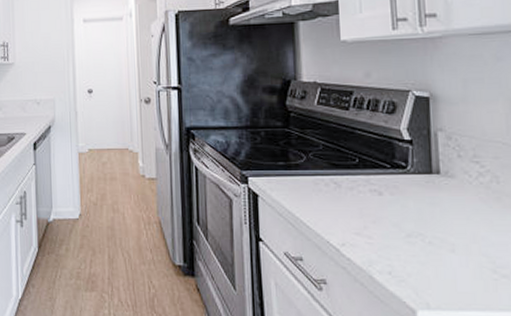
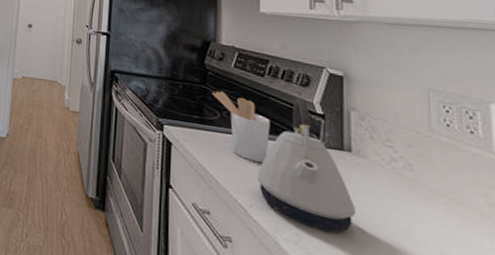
utensil holder: none [296,132,358,200] -> present [212,91,270,163]
kettle: none [347,127,446,256] -> present [257,98,356,233]

